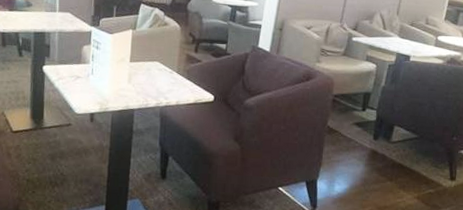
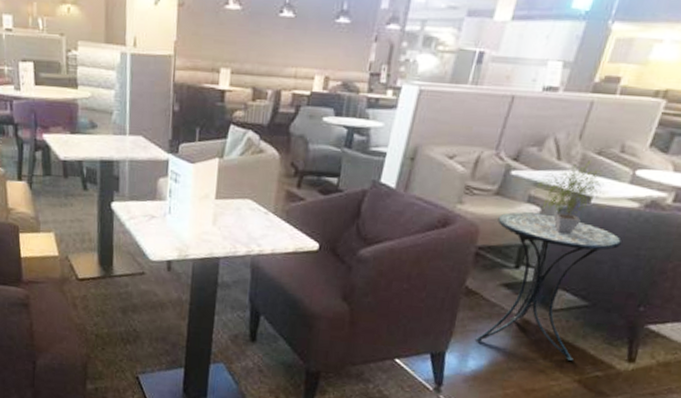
side table: none [339,68,435,182] -> present [476,212,622,361]
potted plant: none [372,29,418,84] -> present [538,159,604,235]

